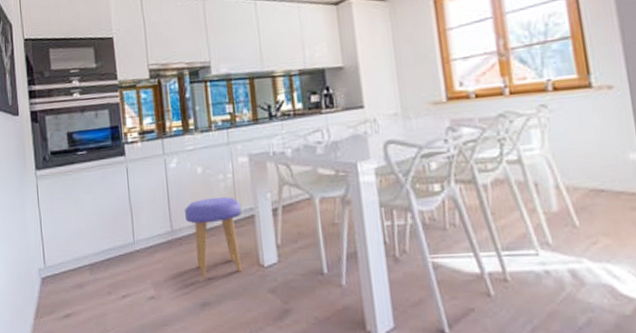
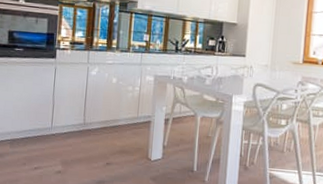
stool: present [184,197,242,278] -> none [96,103,142,163]

